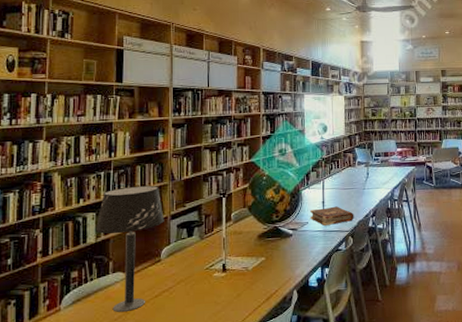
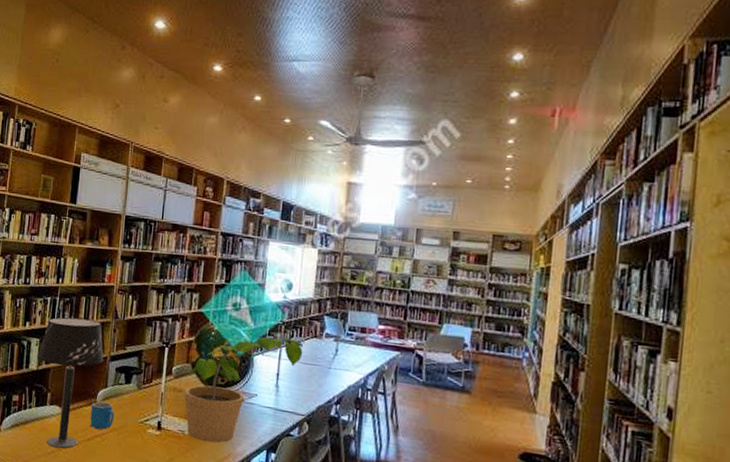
mug: none [156,258,180,285] -> present [90,401,114,430]
potted plant: none [245,170,342,272] -> present [184,336,304,443]
book: present [310,206,354,227] -> none [260,381,314,404]

